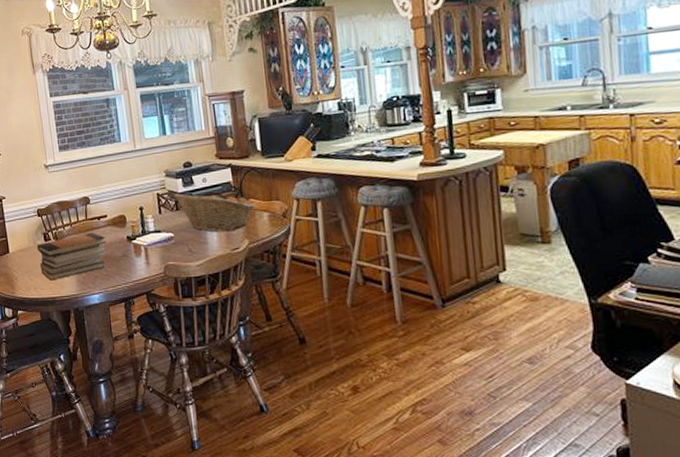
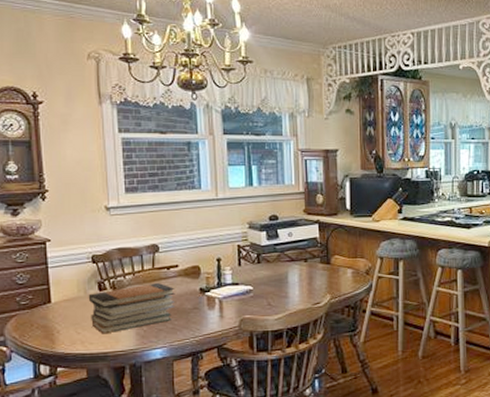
fruit basket: present [174,192,255,232] -> none [256,245,340,287]

